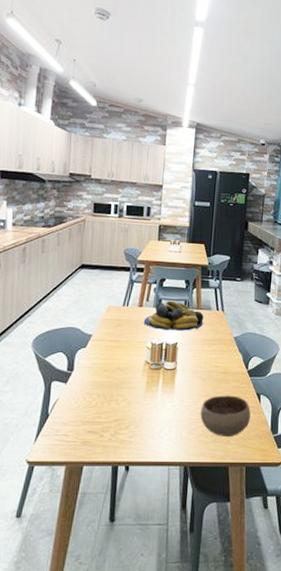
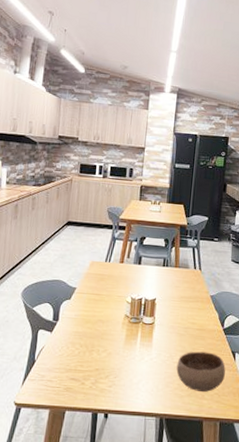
fruit bowl: present [143,300,204,331] -> none [124,258,182,288]

